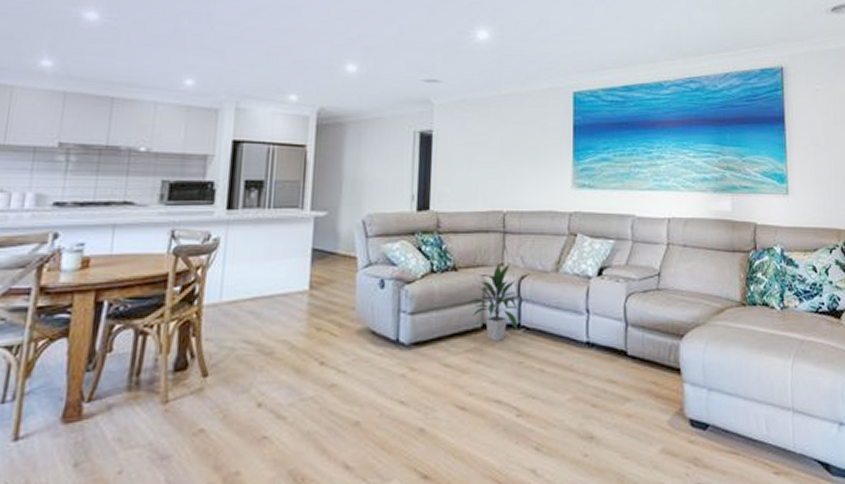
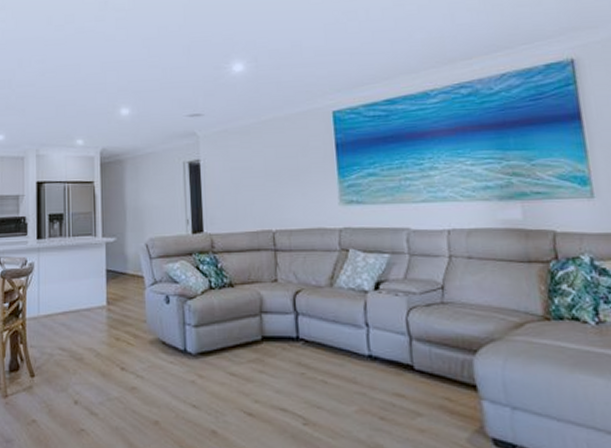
indoor plant: present [467,264,520,342] -> none [245,279,297,354]

